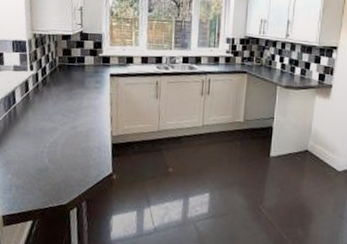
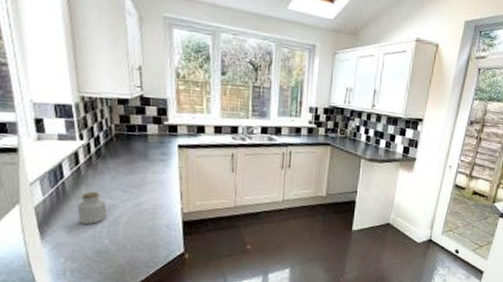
jar: none [24,115,49,145] -> present [77,191,107,224]

